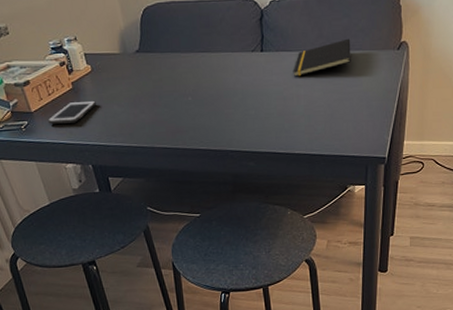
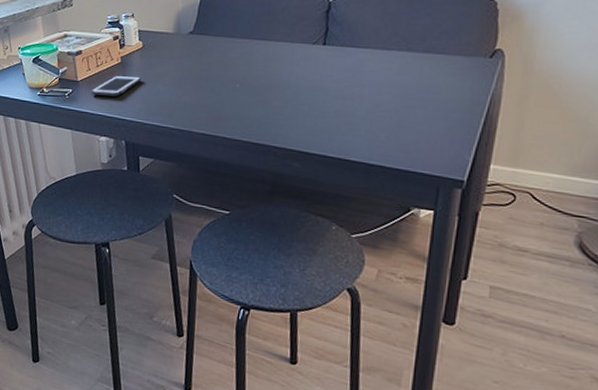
notepad: present [293,38,351,77] -> none [357,40,431,76]

